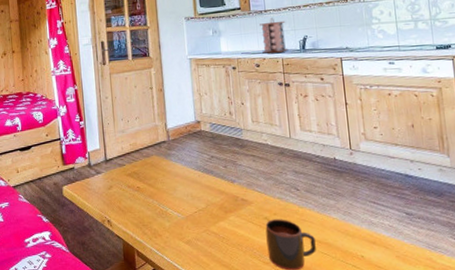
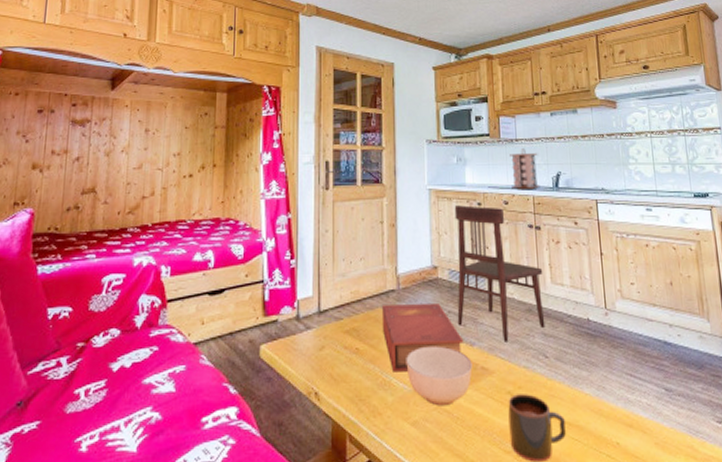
book: none [155,151,226,204] -> present [381,304,464,372]
bowl: none [178,183,234,229] -> present [406,346,472,406]
dining chair: none [212,70,296,179] -> present [454,205,545,342]

